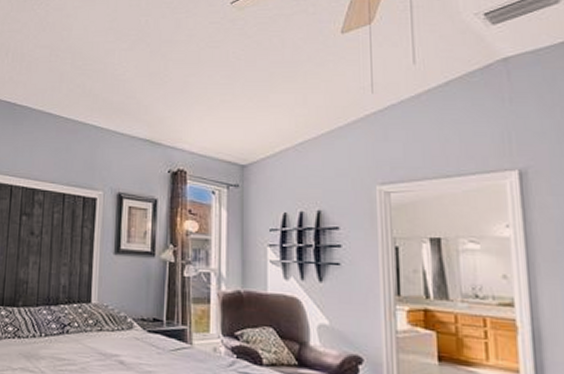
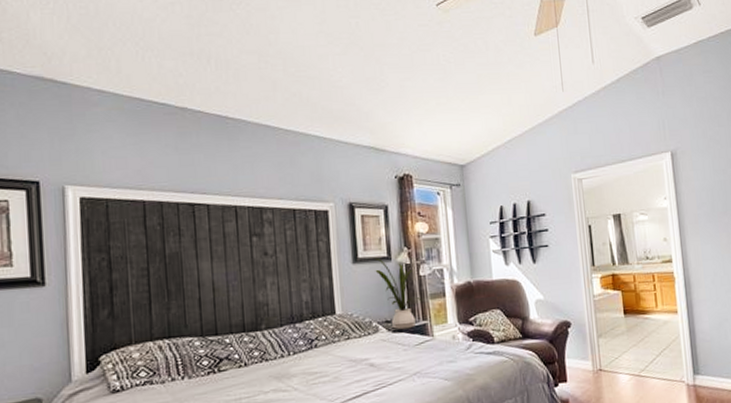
house plant: none [135,251,182,332] -> present [372,257,421,330]

